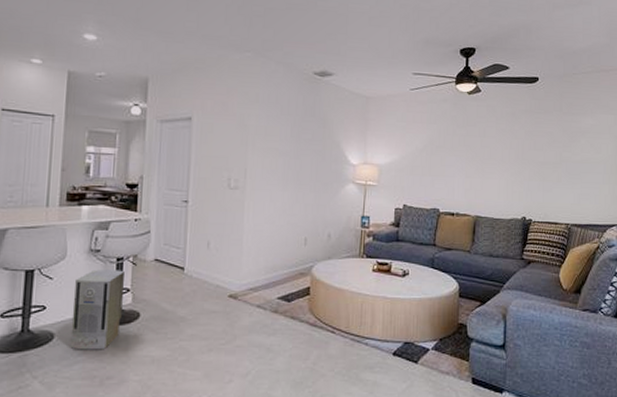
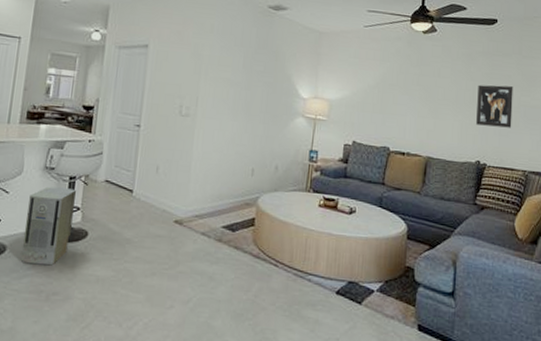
wall art: none [521,142,555,184] -> present [476,84,513,128]

